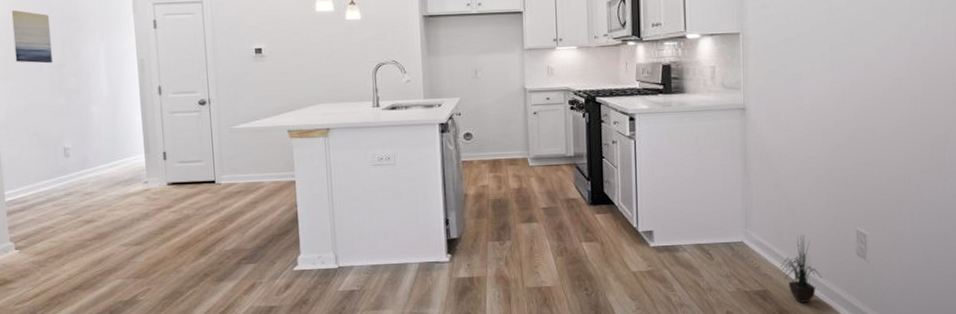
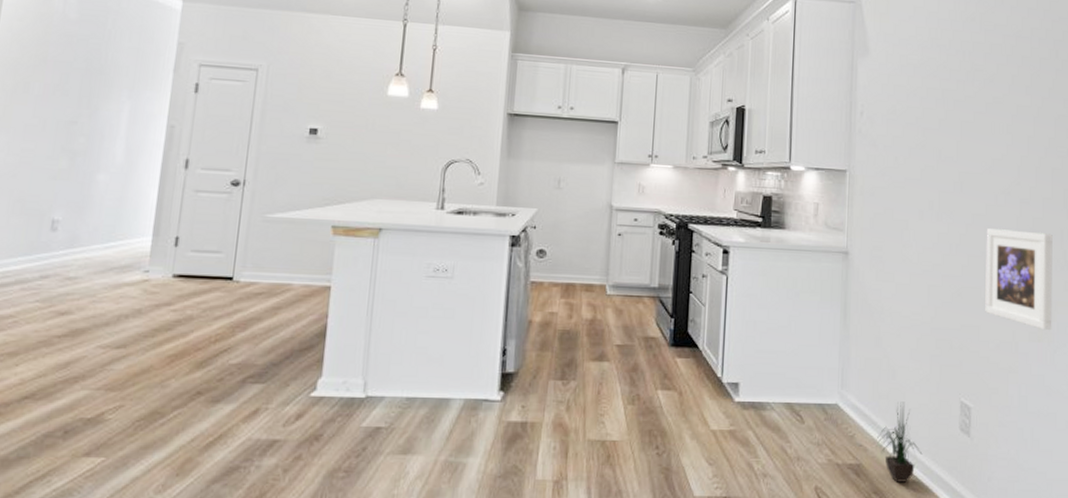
wall art: present [11,10,53,64] -> none [16,53,70,119]
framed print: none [878,72,944,162] -> present [985,228,1053,331]

